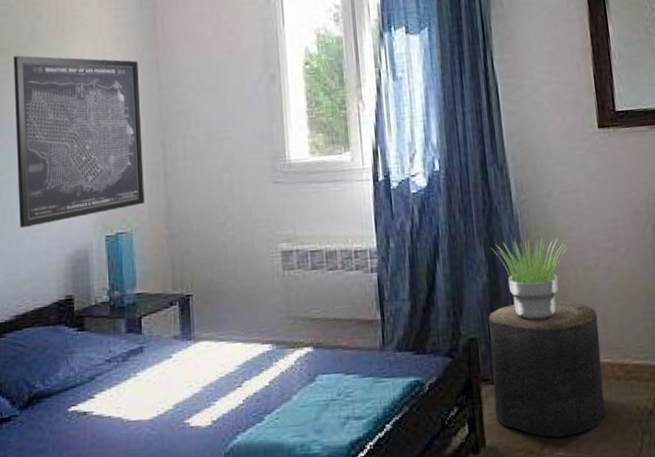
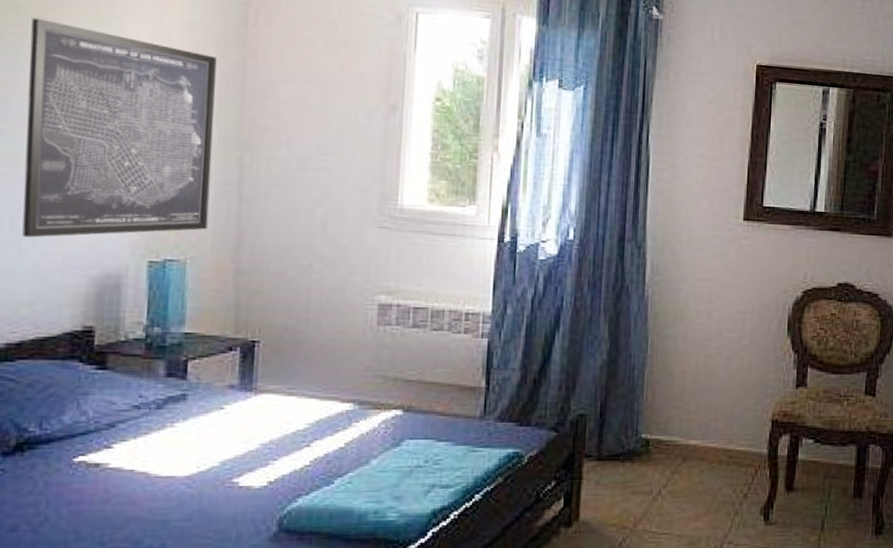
stool: present [488,301,606,438] -> none [594,384,711,515]
potted plant: present [491,238,568,320] -> none [616,320,694,400]

